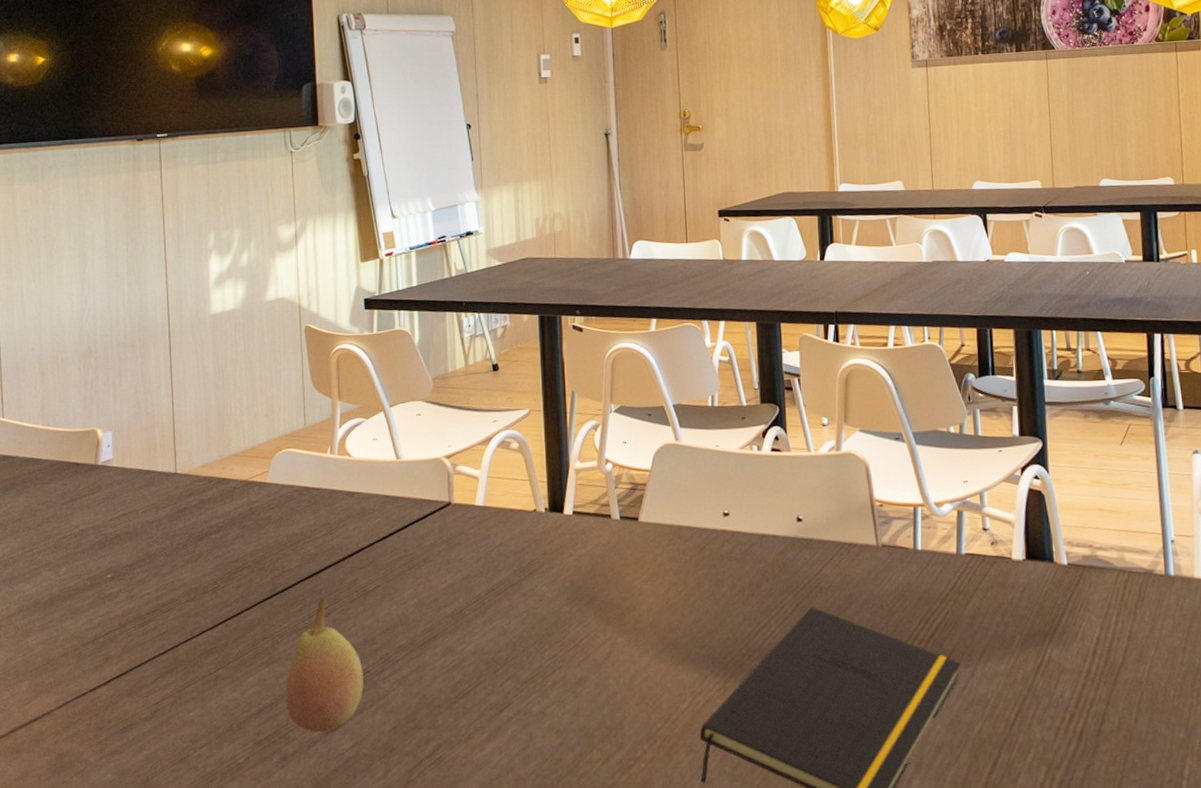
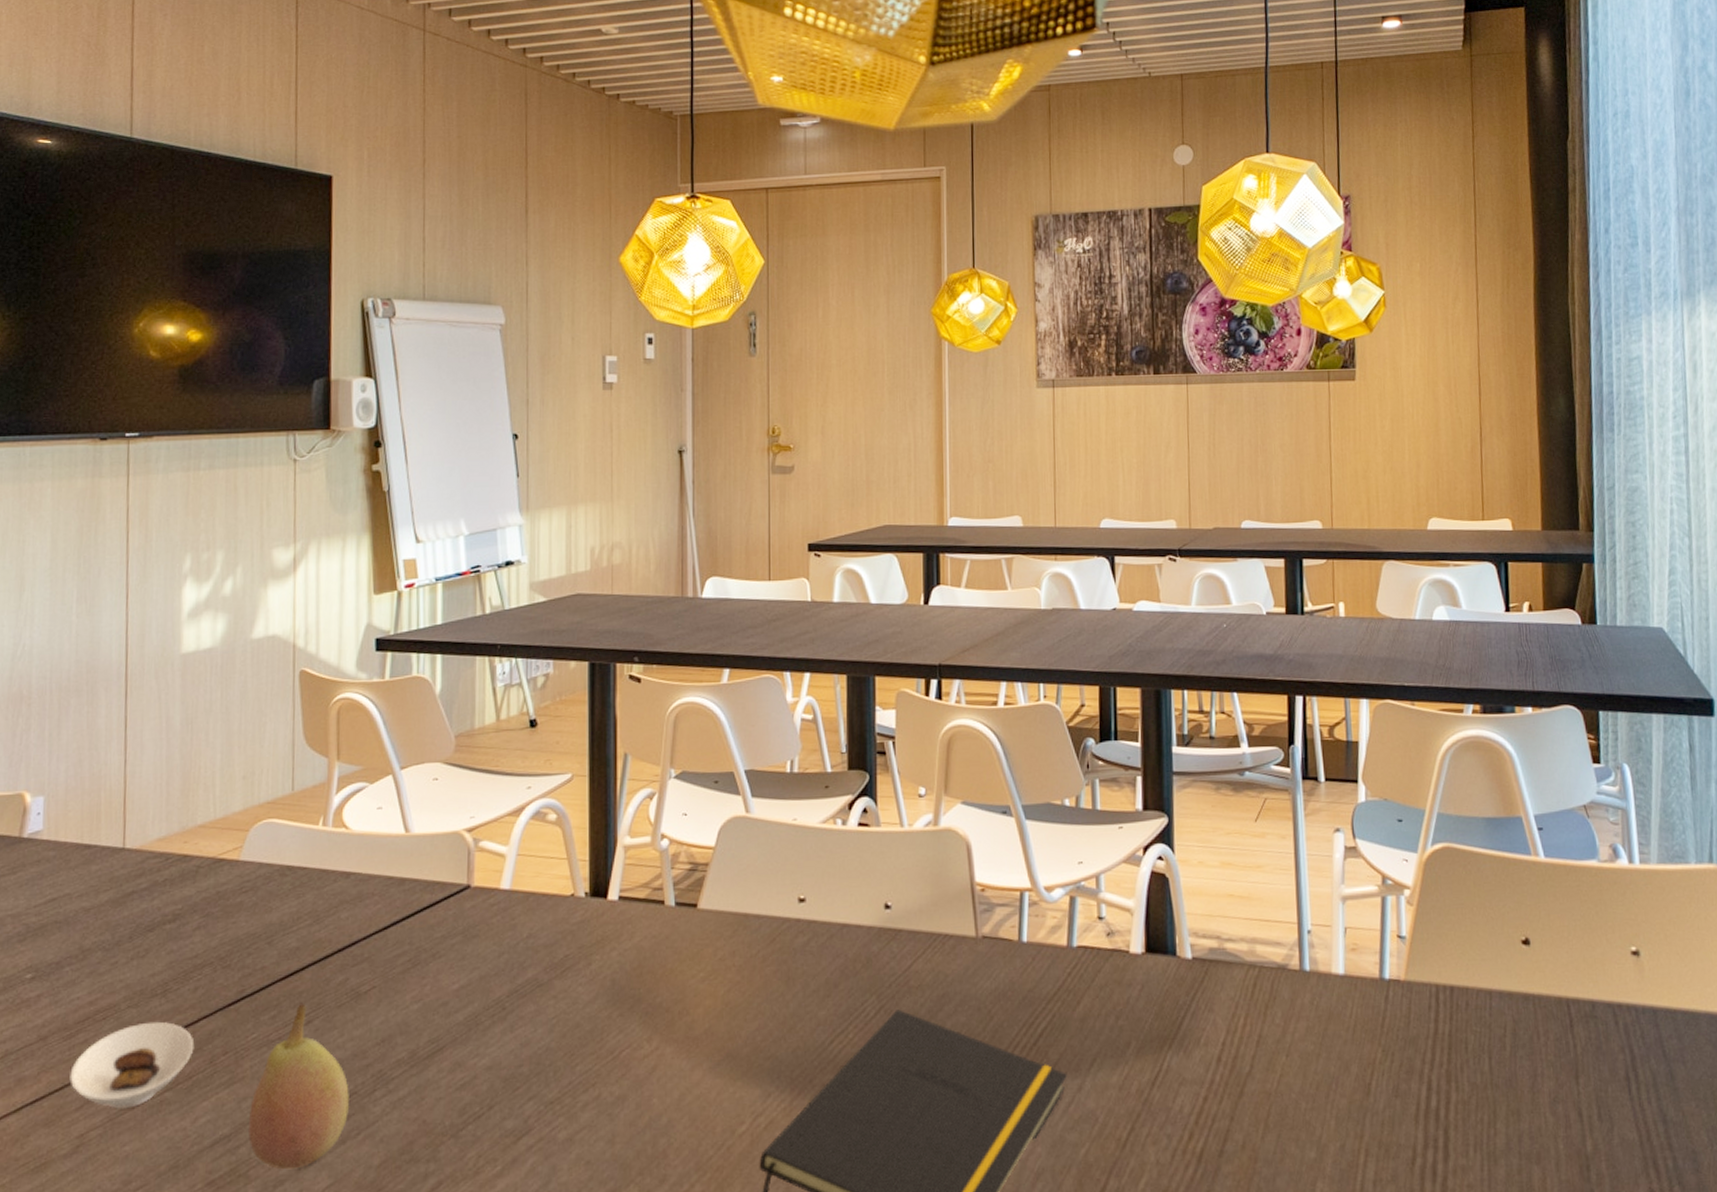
saucer: none [145,612,240,683] -> present [69,1021,195,1109]

